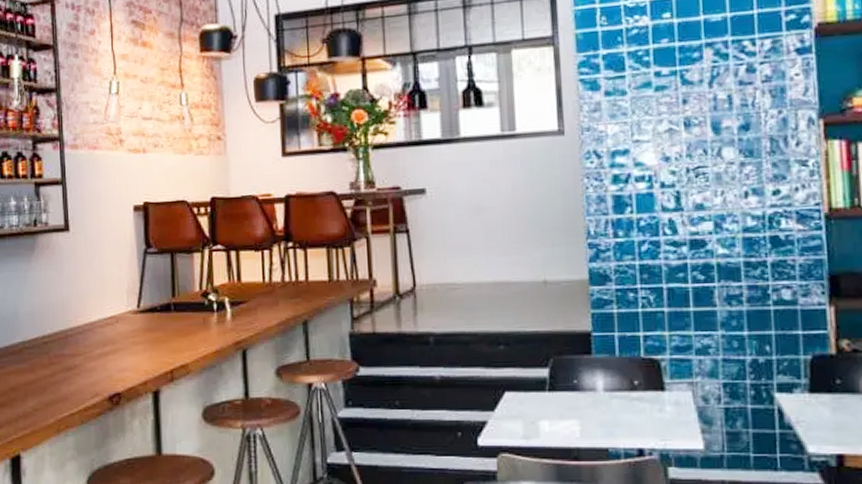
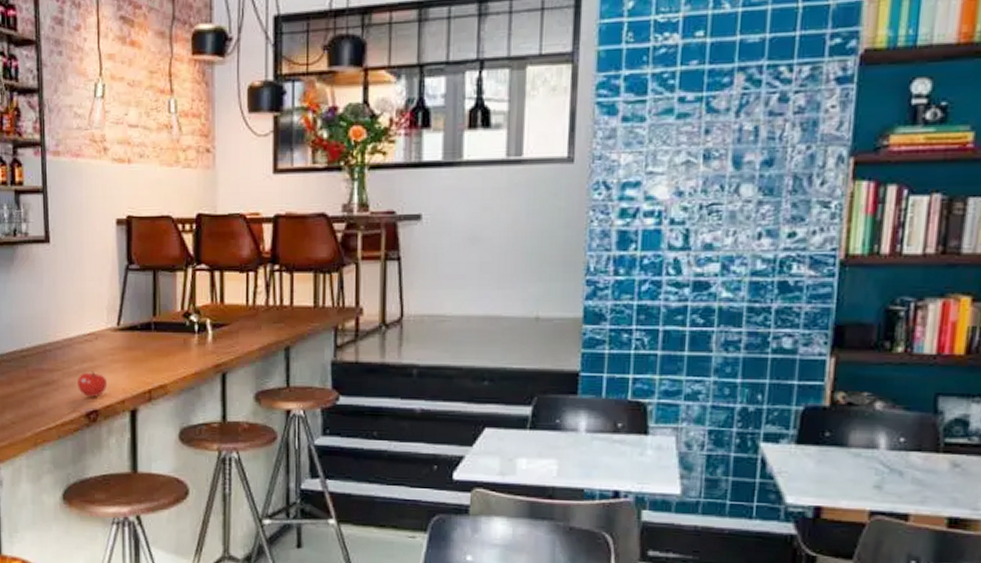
fruit: none [99,354,129,380] -> present [78,371,108,397]

